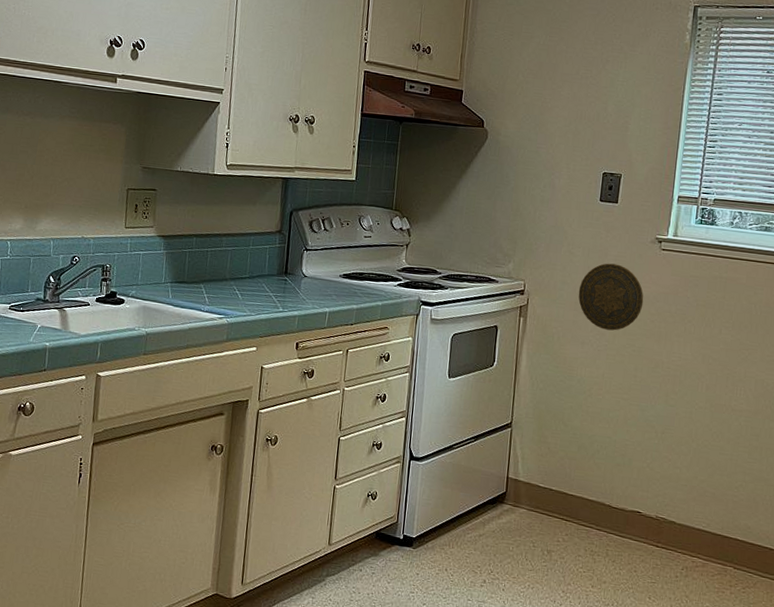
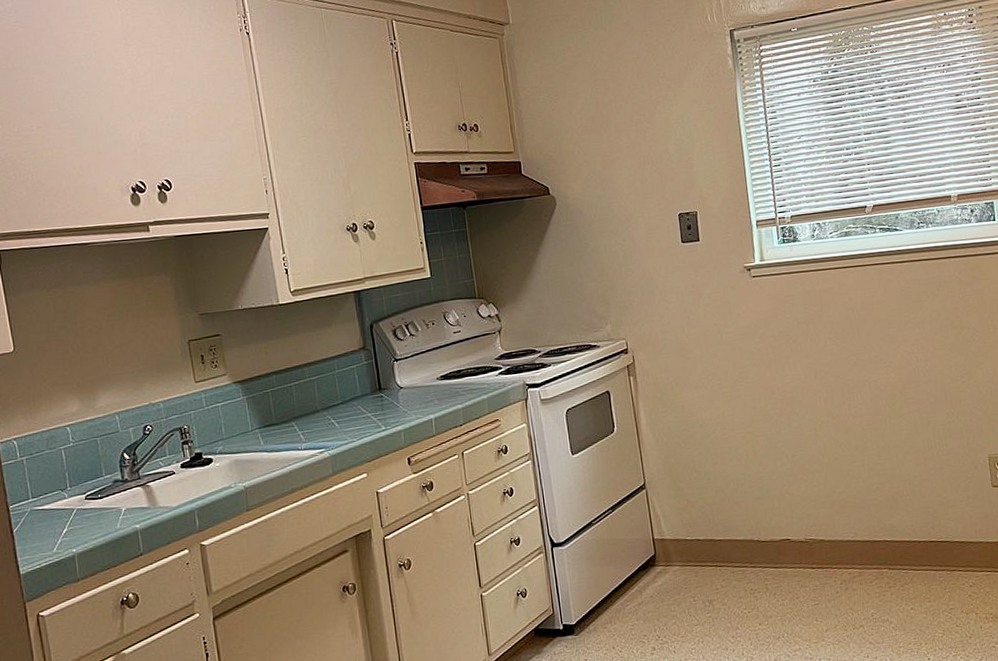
decorative plate: present [578,263,644,331] -> none [680,301,747,369]

